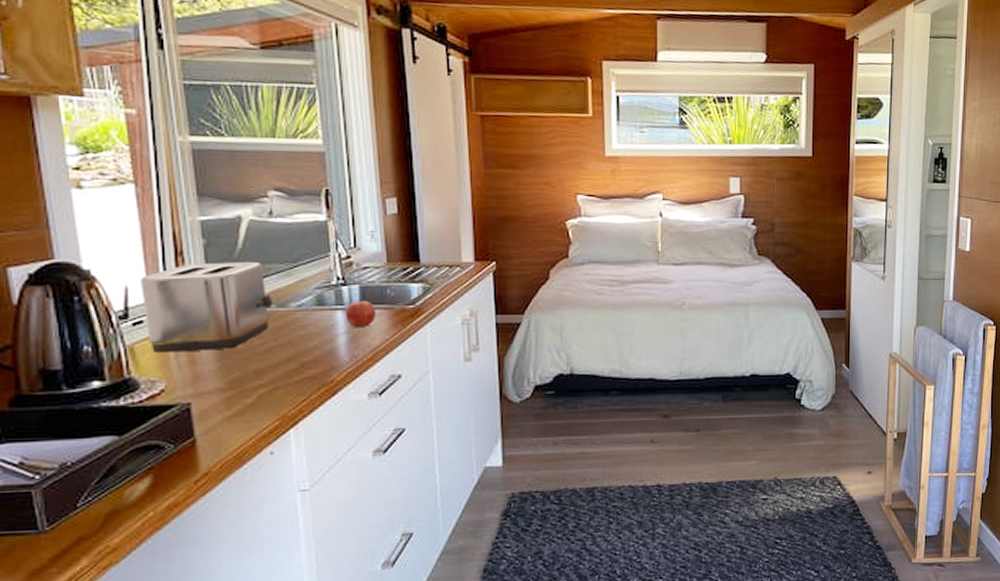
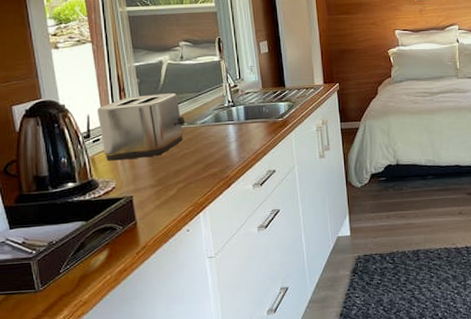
fruit: present [346,298,377,328] -> none [235,115,257,137]

